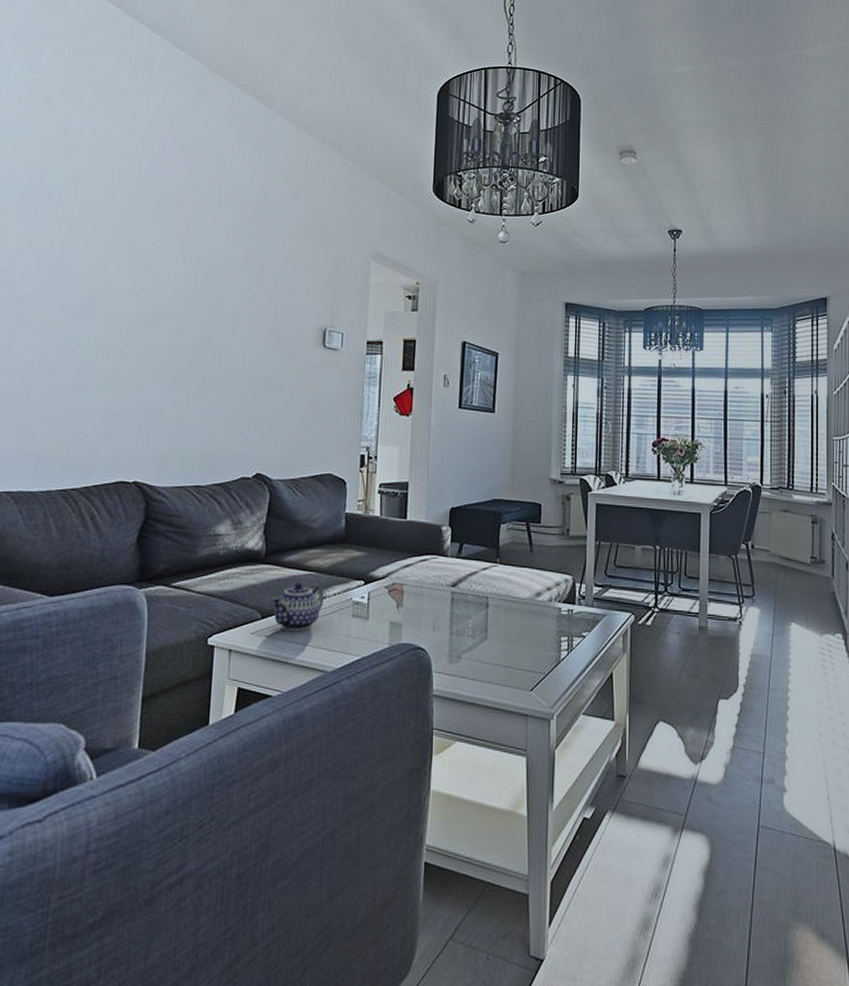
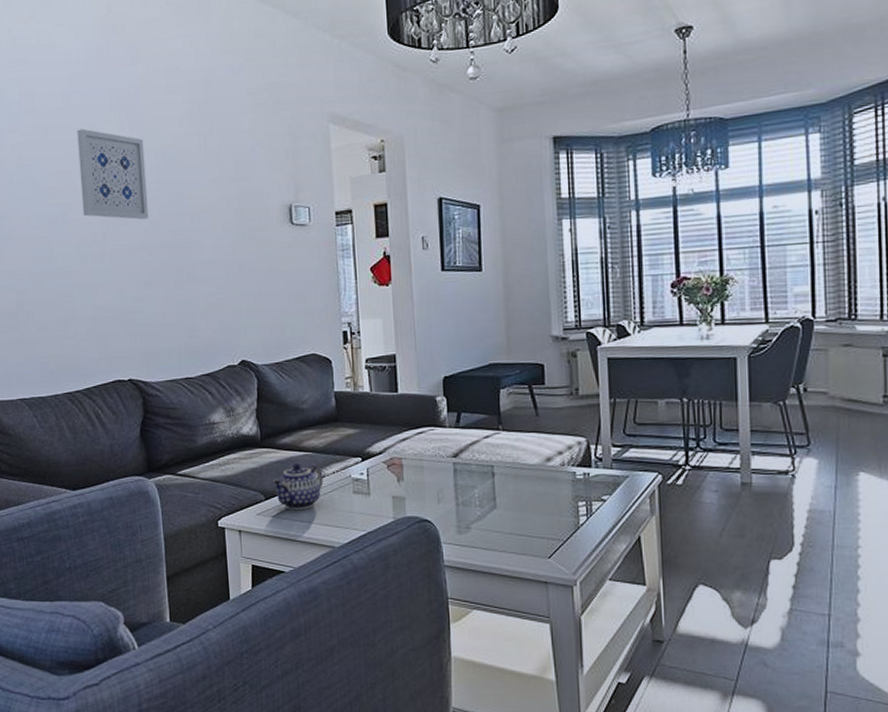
wall art: none [111,225,187,323] -> present [77,128,149,220]

